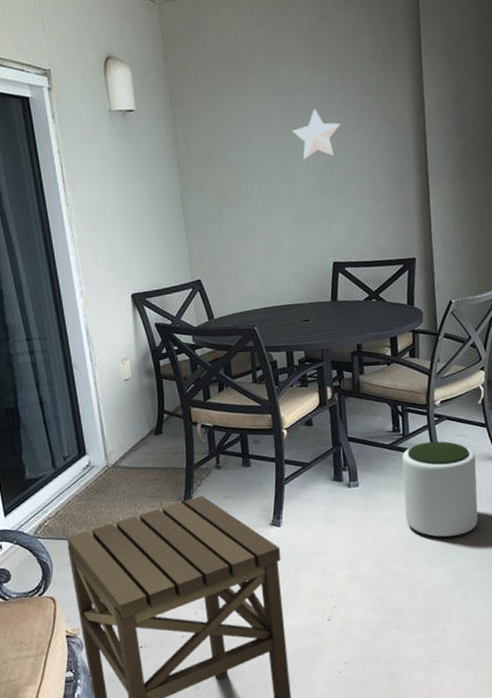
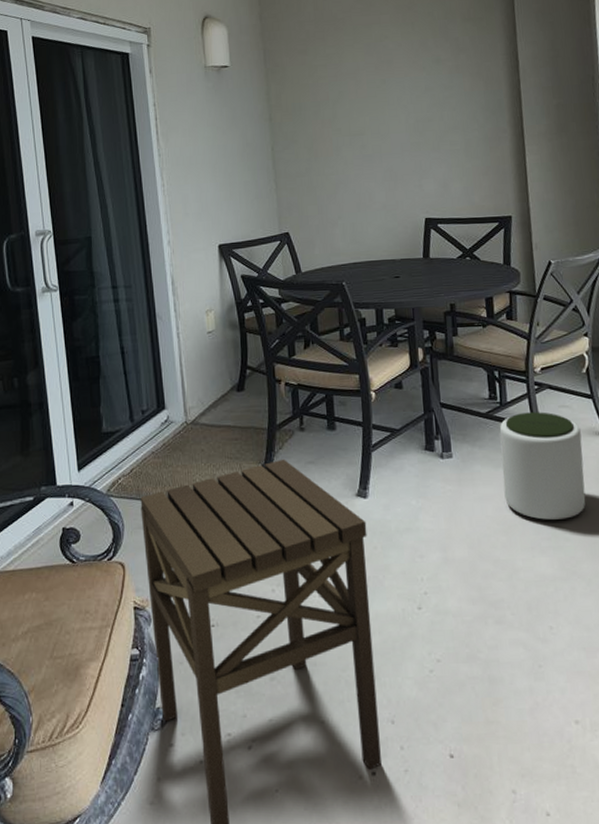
decorative star: present [292,109,341,160] -> none [384,67,434,116]

